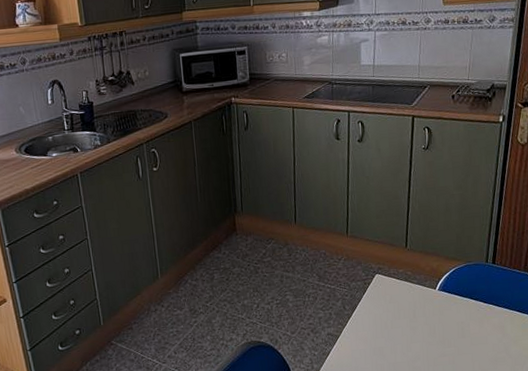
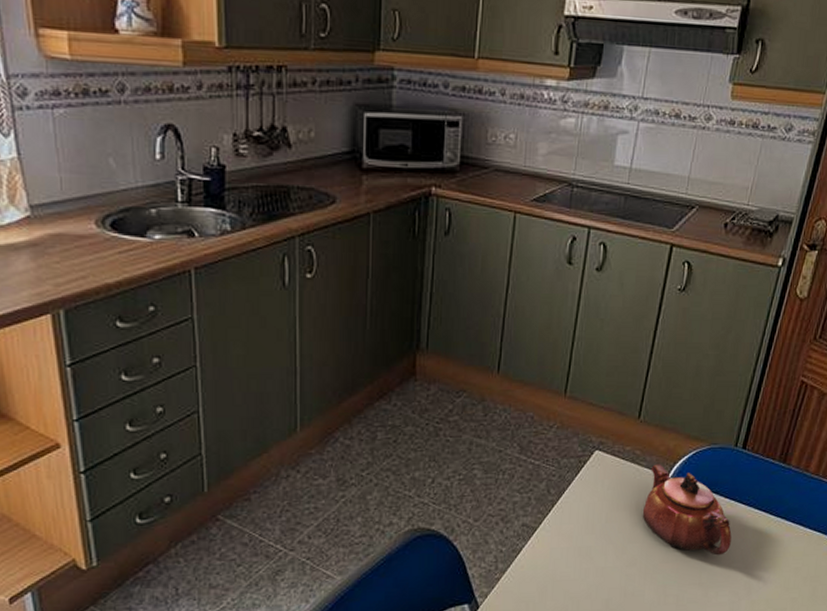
teapot: none [419,281,494,349] -> present [642,464,732,556]

